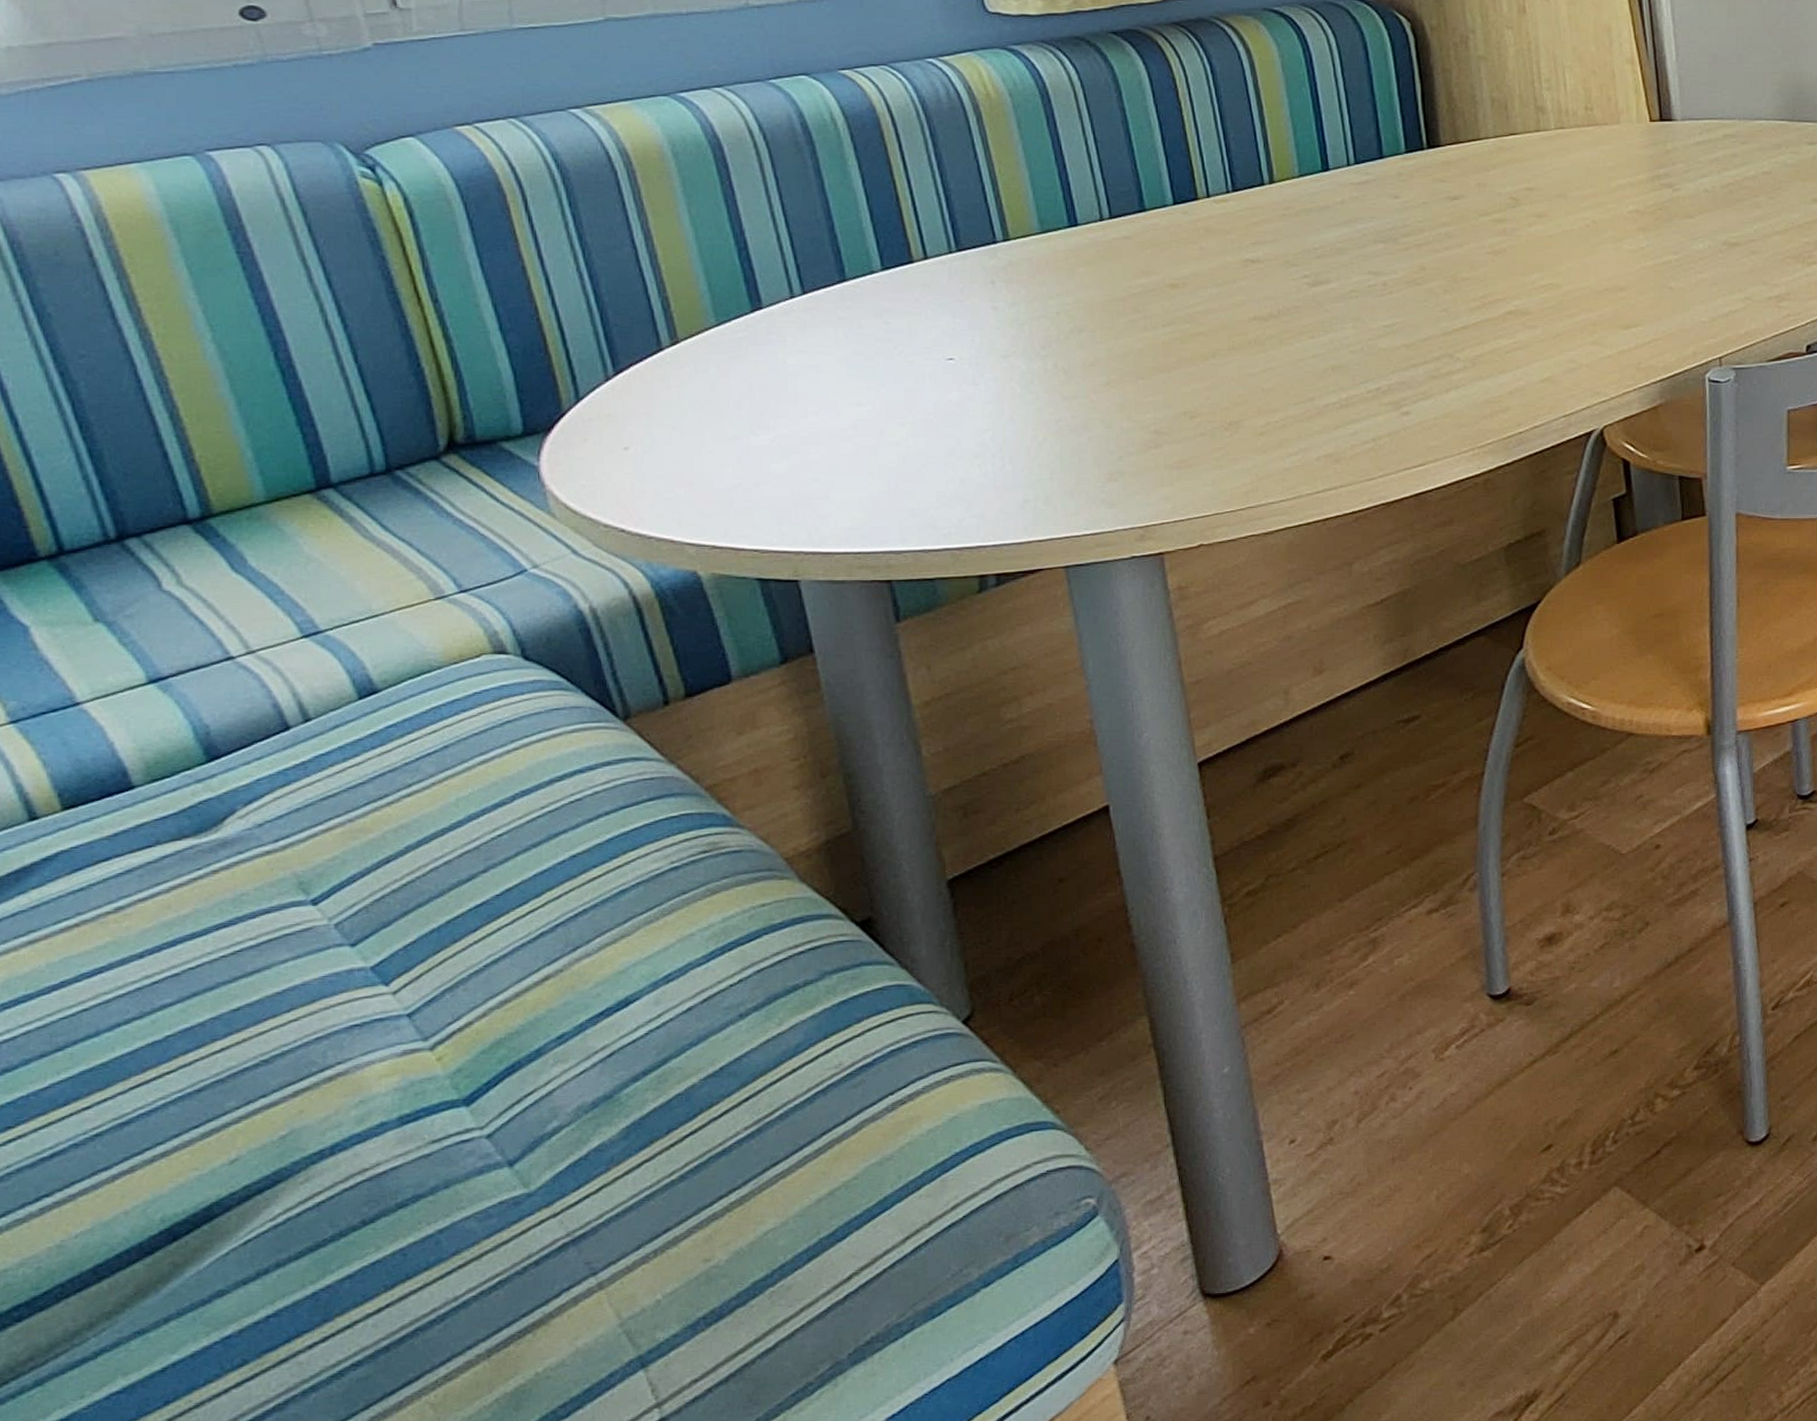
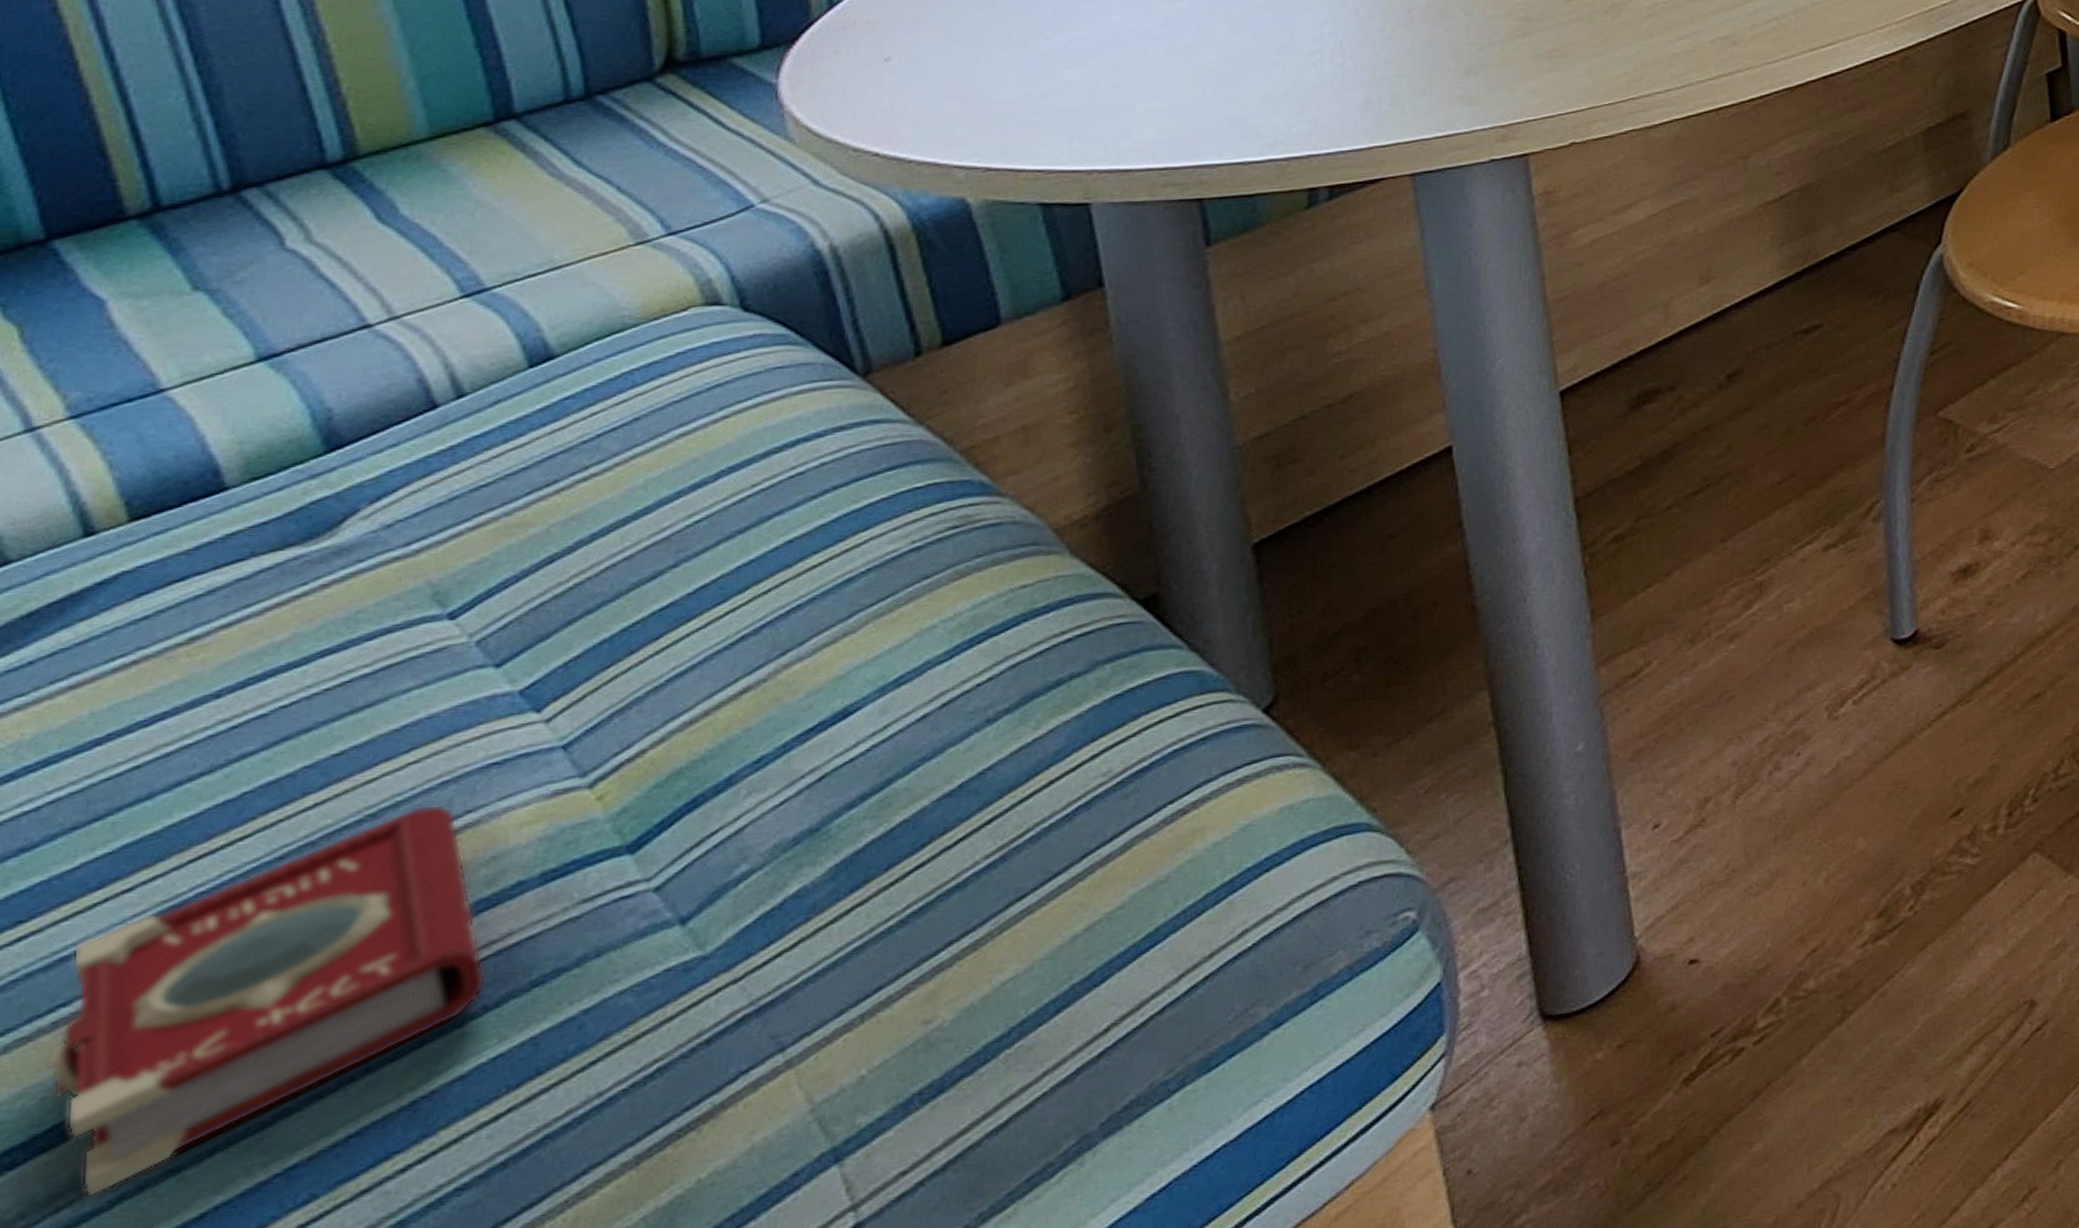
book: none [37,1055,363,1348] -> present [44,803,487,1197]

